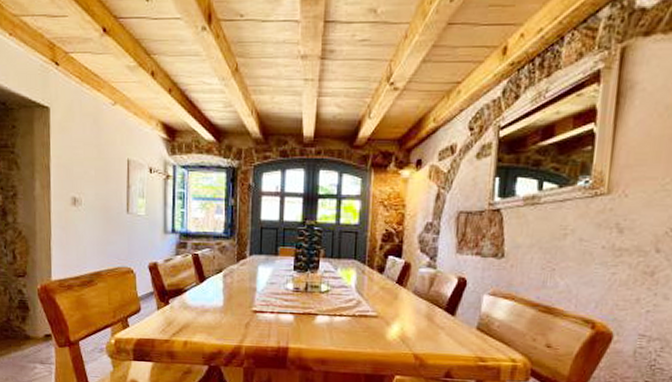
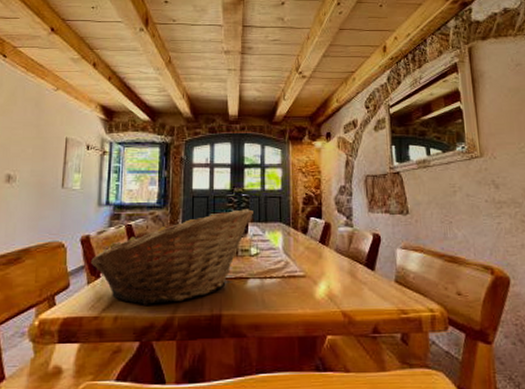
fruit basket: none [160,243,326,333] -> present [91,209,253,305]

